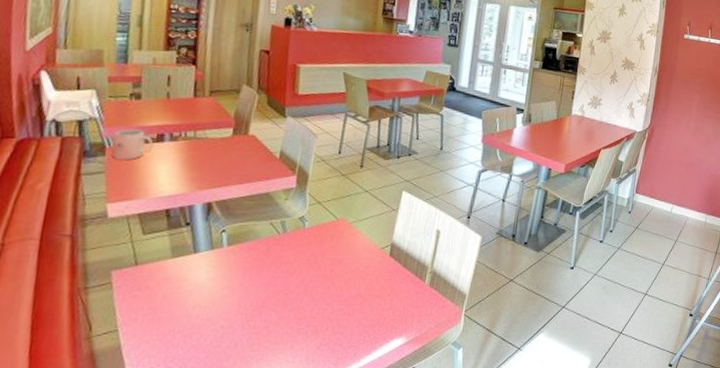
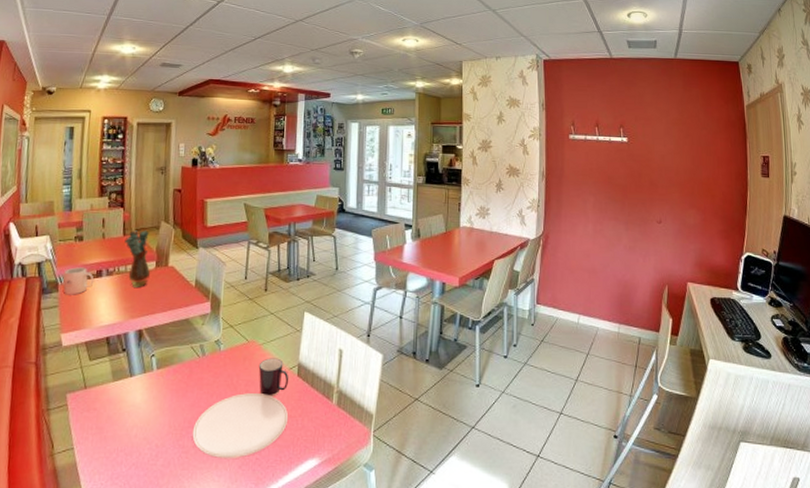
vase: none [195,90,227,156] -> present [124,229,151,287]
plate: none [265,272,377,340] -> present [192,393,289,459]
mug: none [346,237,381,276] -> present [258,358,289,396]

